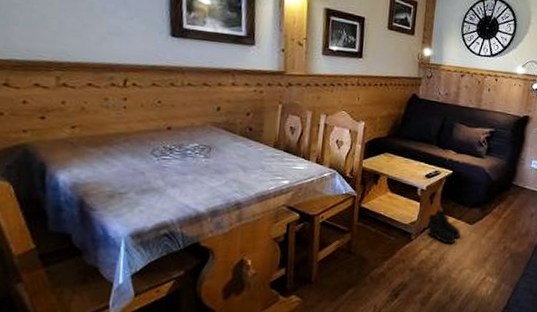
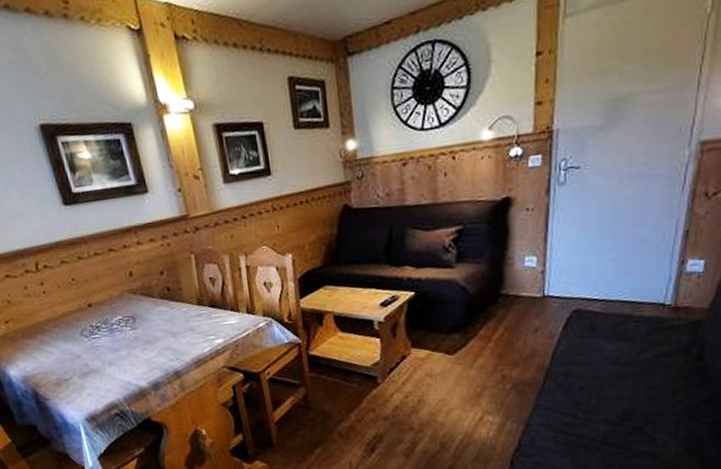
boots: present [428,209,461,244] -> none [394,341,441,383]

